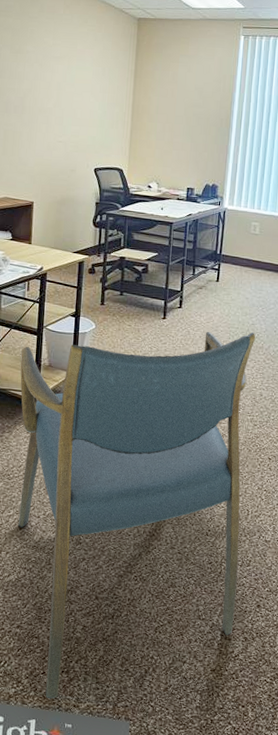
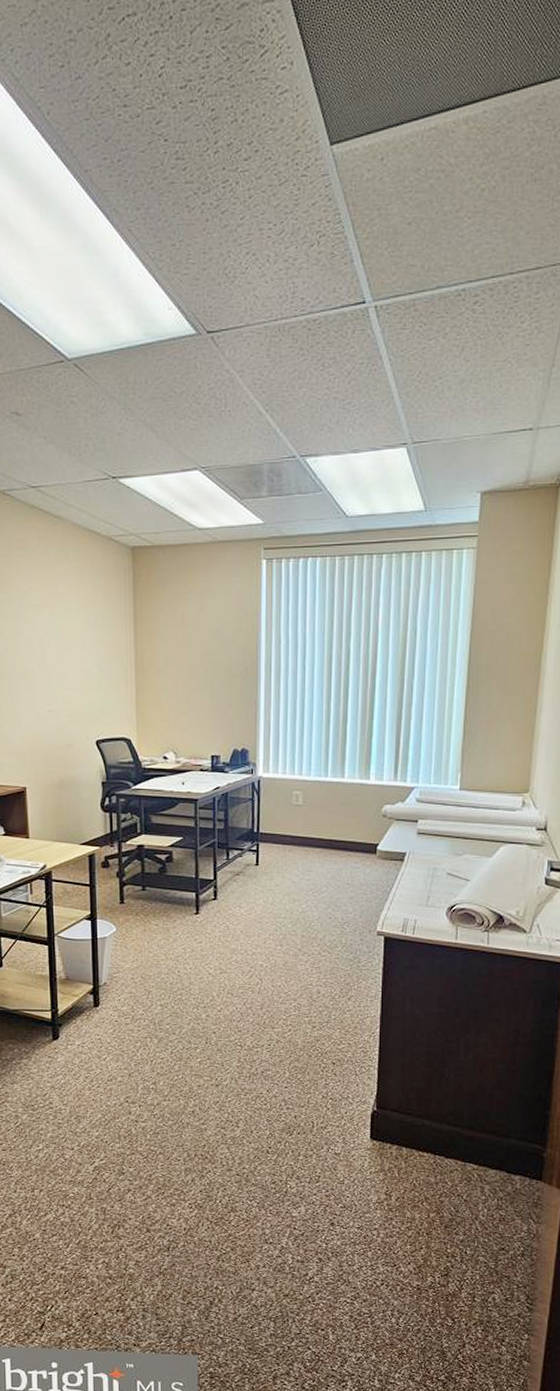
armchair: present [17,331,256,699] -> none [31,920,308,1340]

